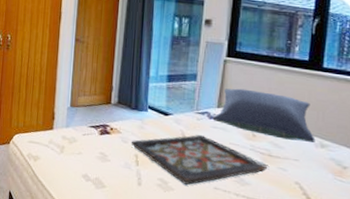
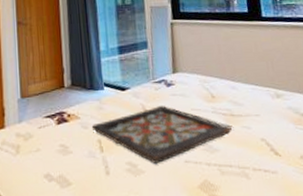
pillow: present [213,88,315,142] -> none [170,49,271,96]

